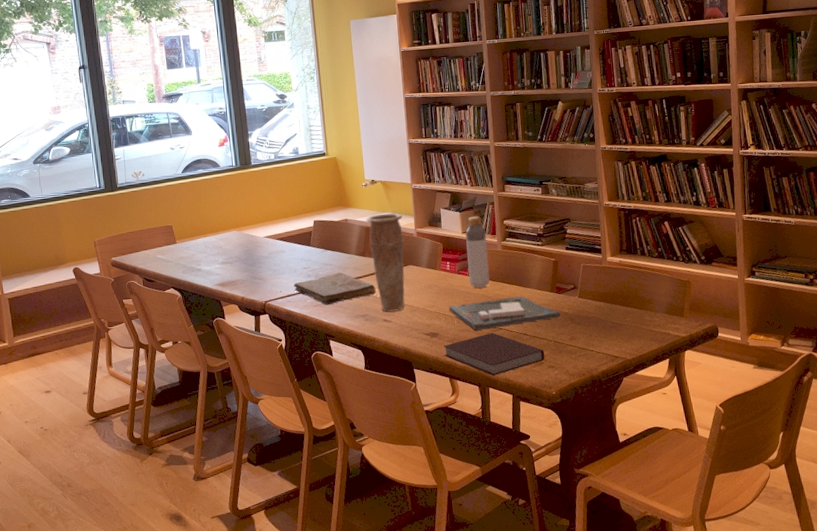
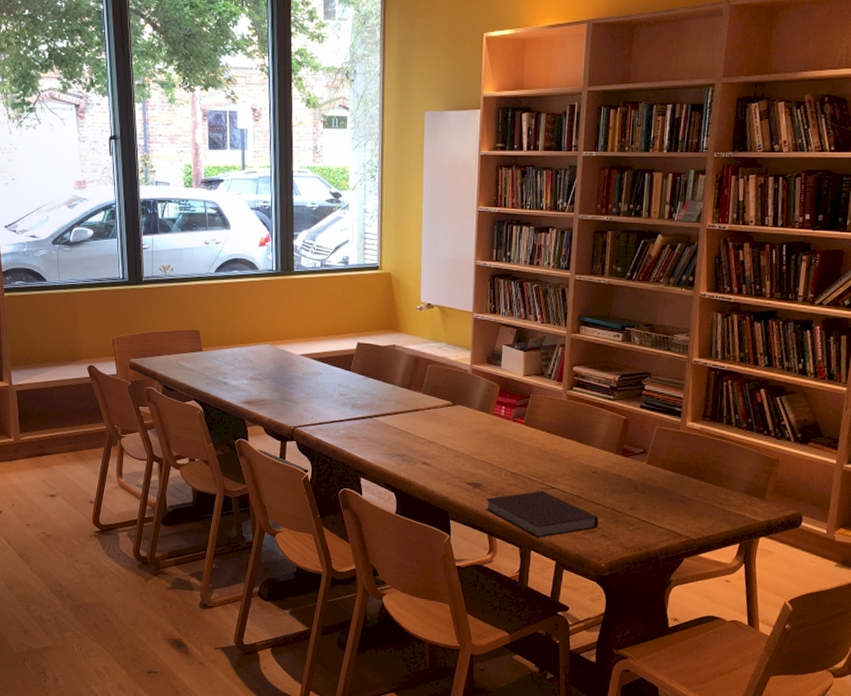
book: present [293,273,376,305] -> none [327,404,418,439]
vase: present [366,213,405,313] -> none [416,343,458,456]
board game: present [449,296,561,330] -> none [497,454,623,487]
bottle: present [465,215,490,288] -> none [525,357,552,440]

